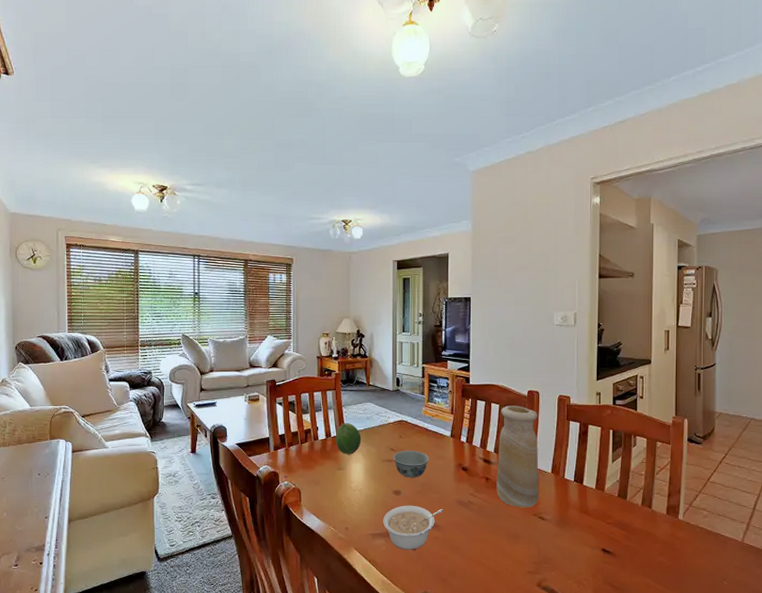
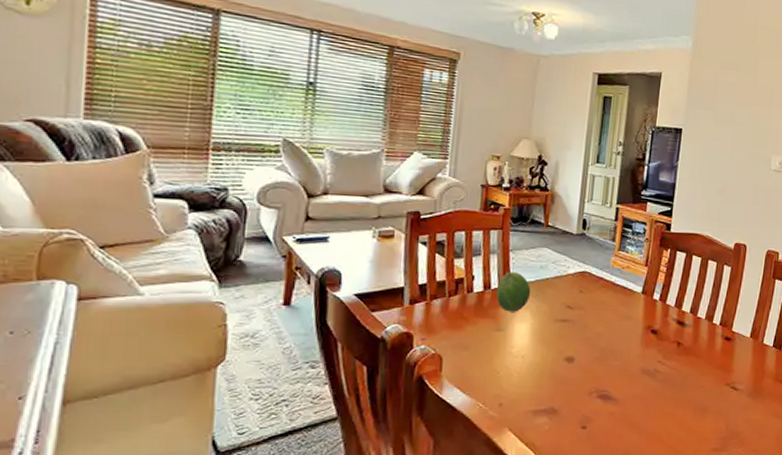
legume: present [383,505,443,550] -> none [548,375,624,429]
bowl: present [393,450,430,478] -> none [569,308,614,342]
vase: present [496,405,539,508] -> none [688,259,743,377]

